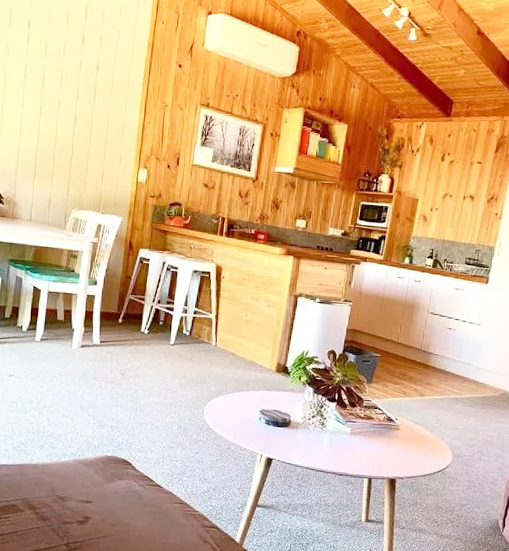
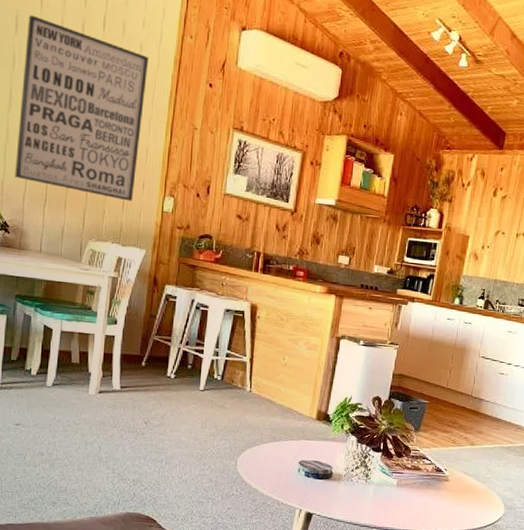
wall art: none [8,8,125,174] -> present [15,15,148,202]

